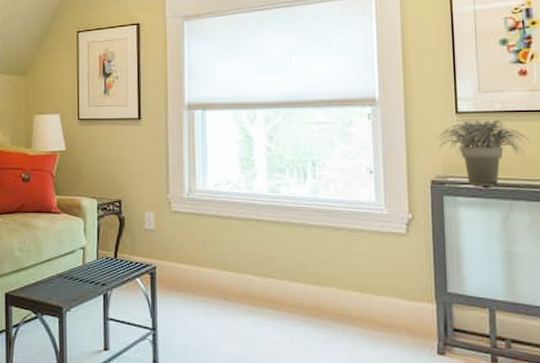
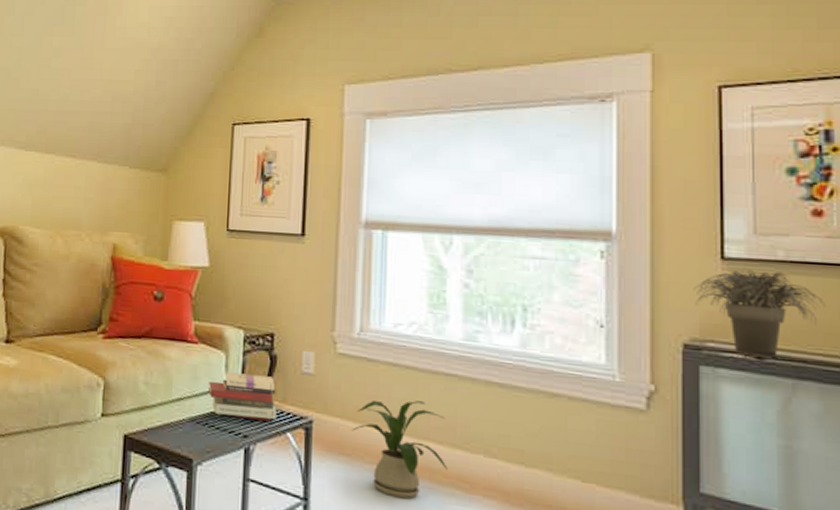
books: none [72,234,127,271] -> present [209,372,277,422]
house plant: none [187,243,262,321] -> present [352,401,448,499]

